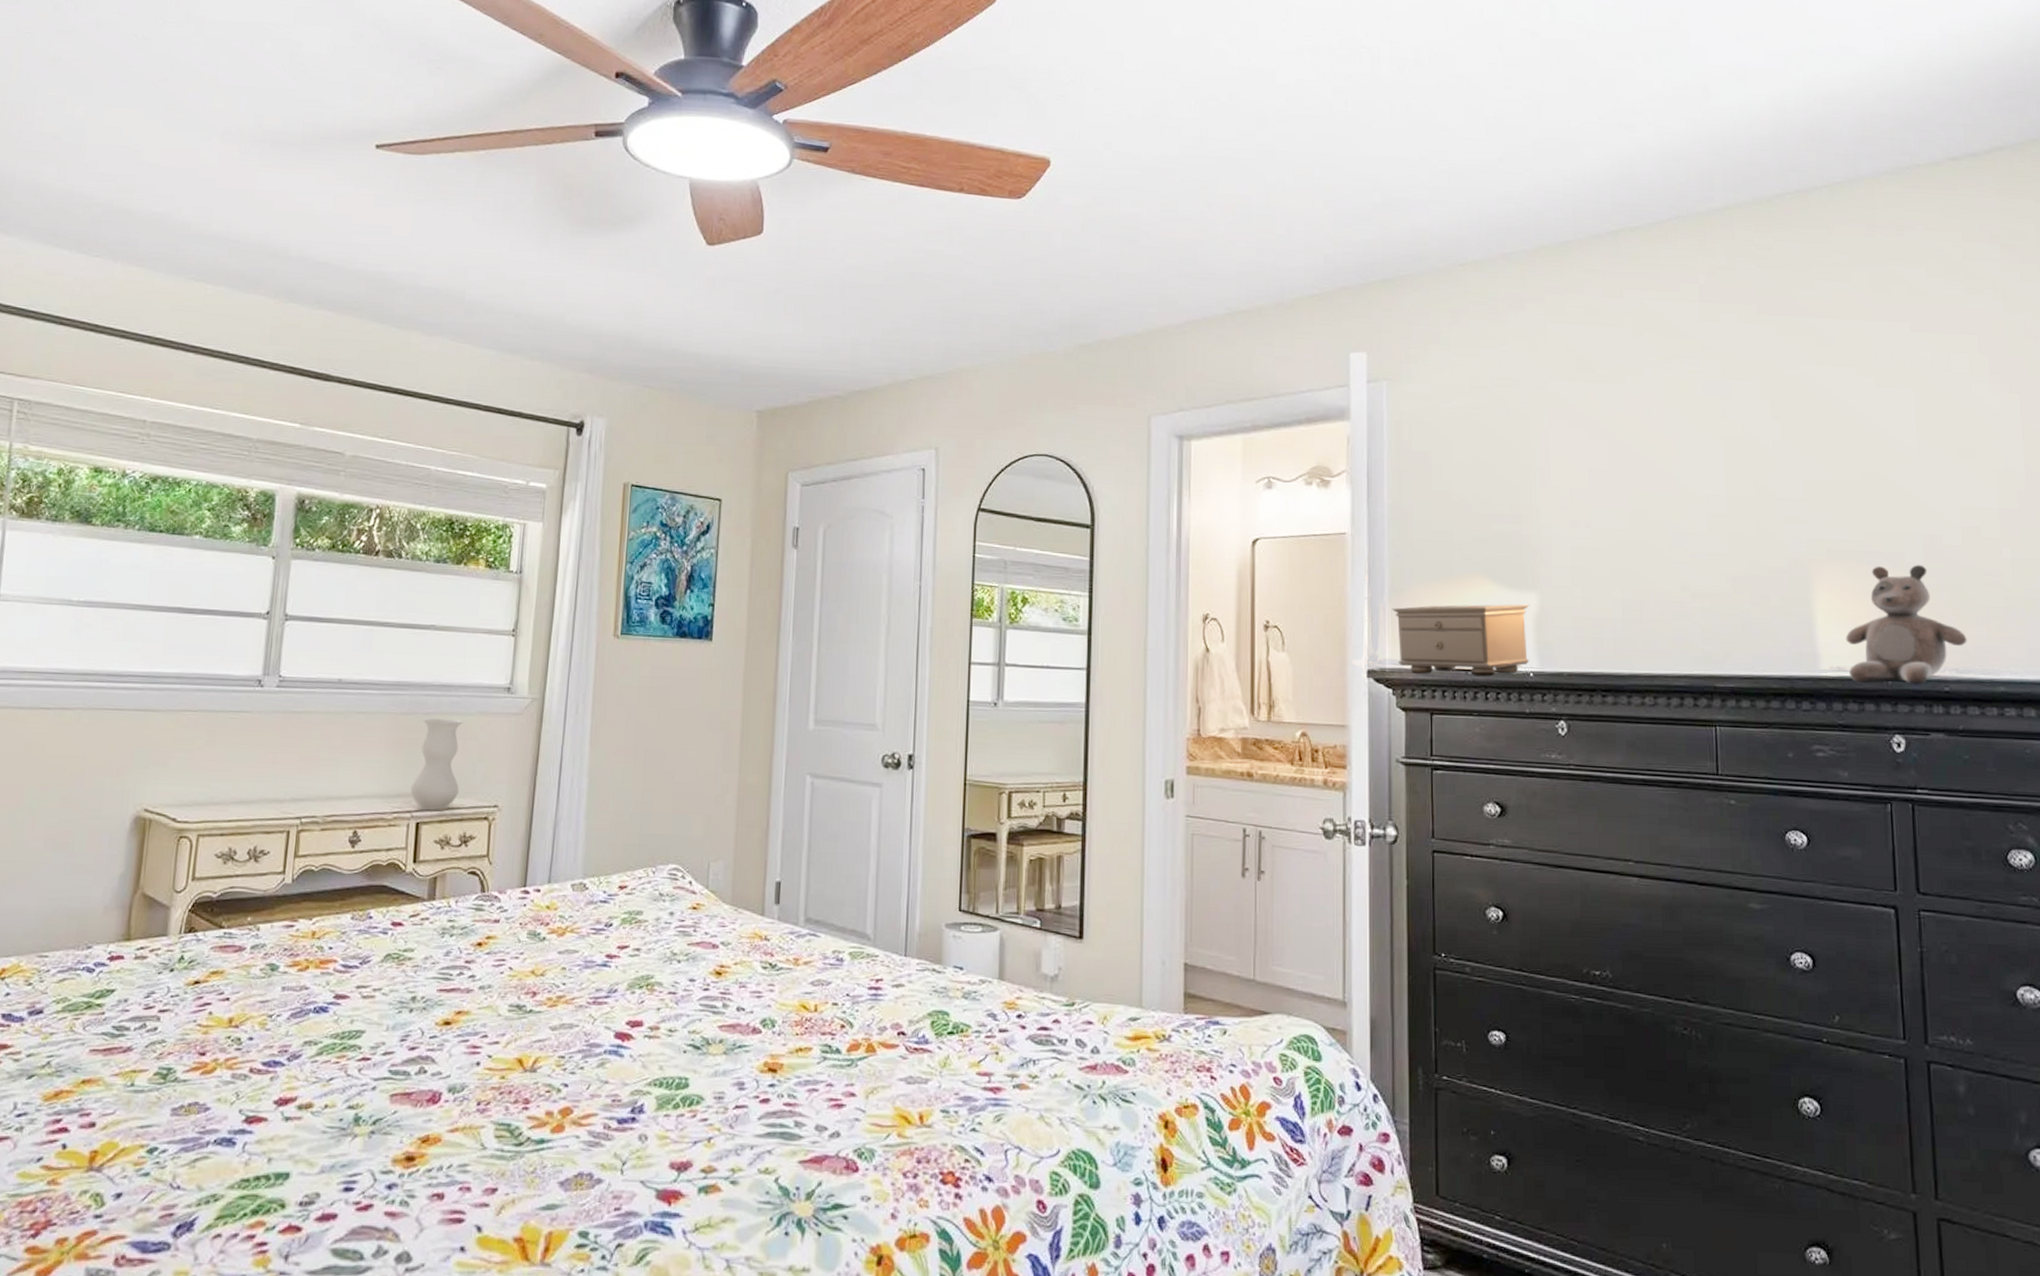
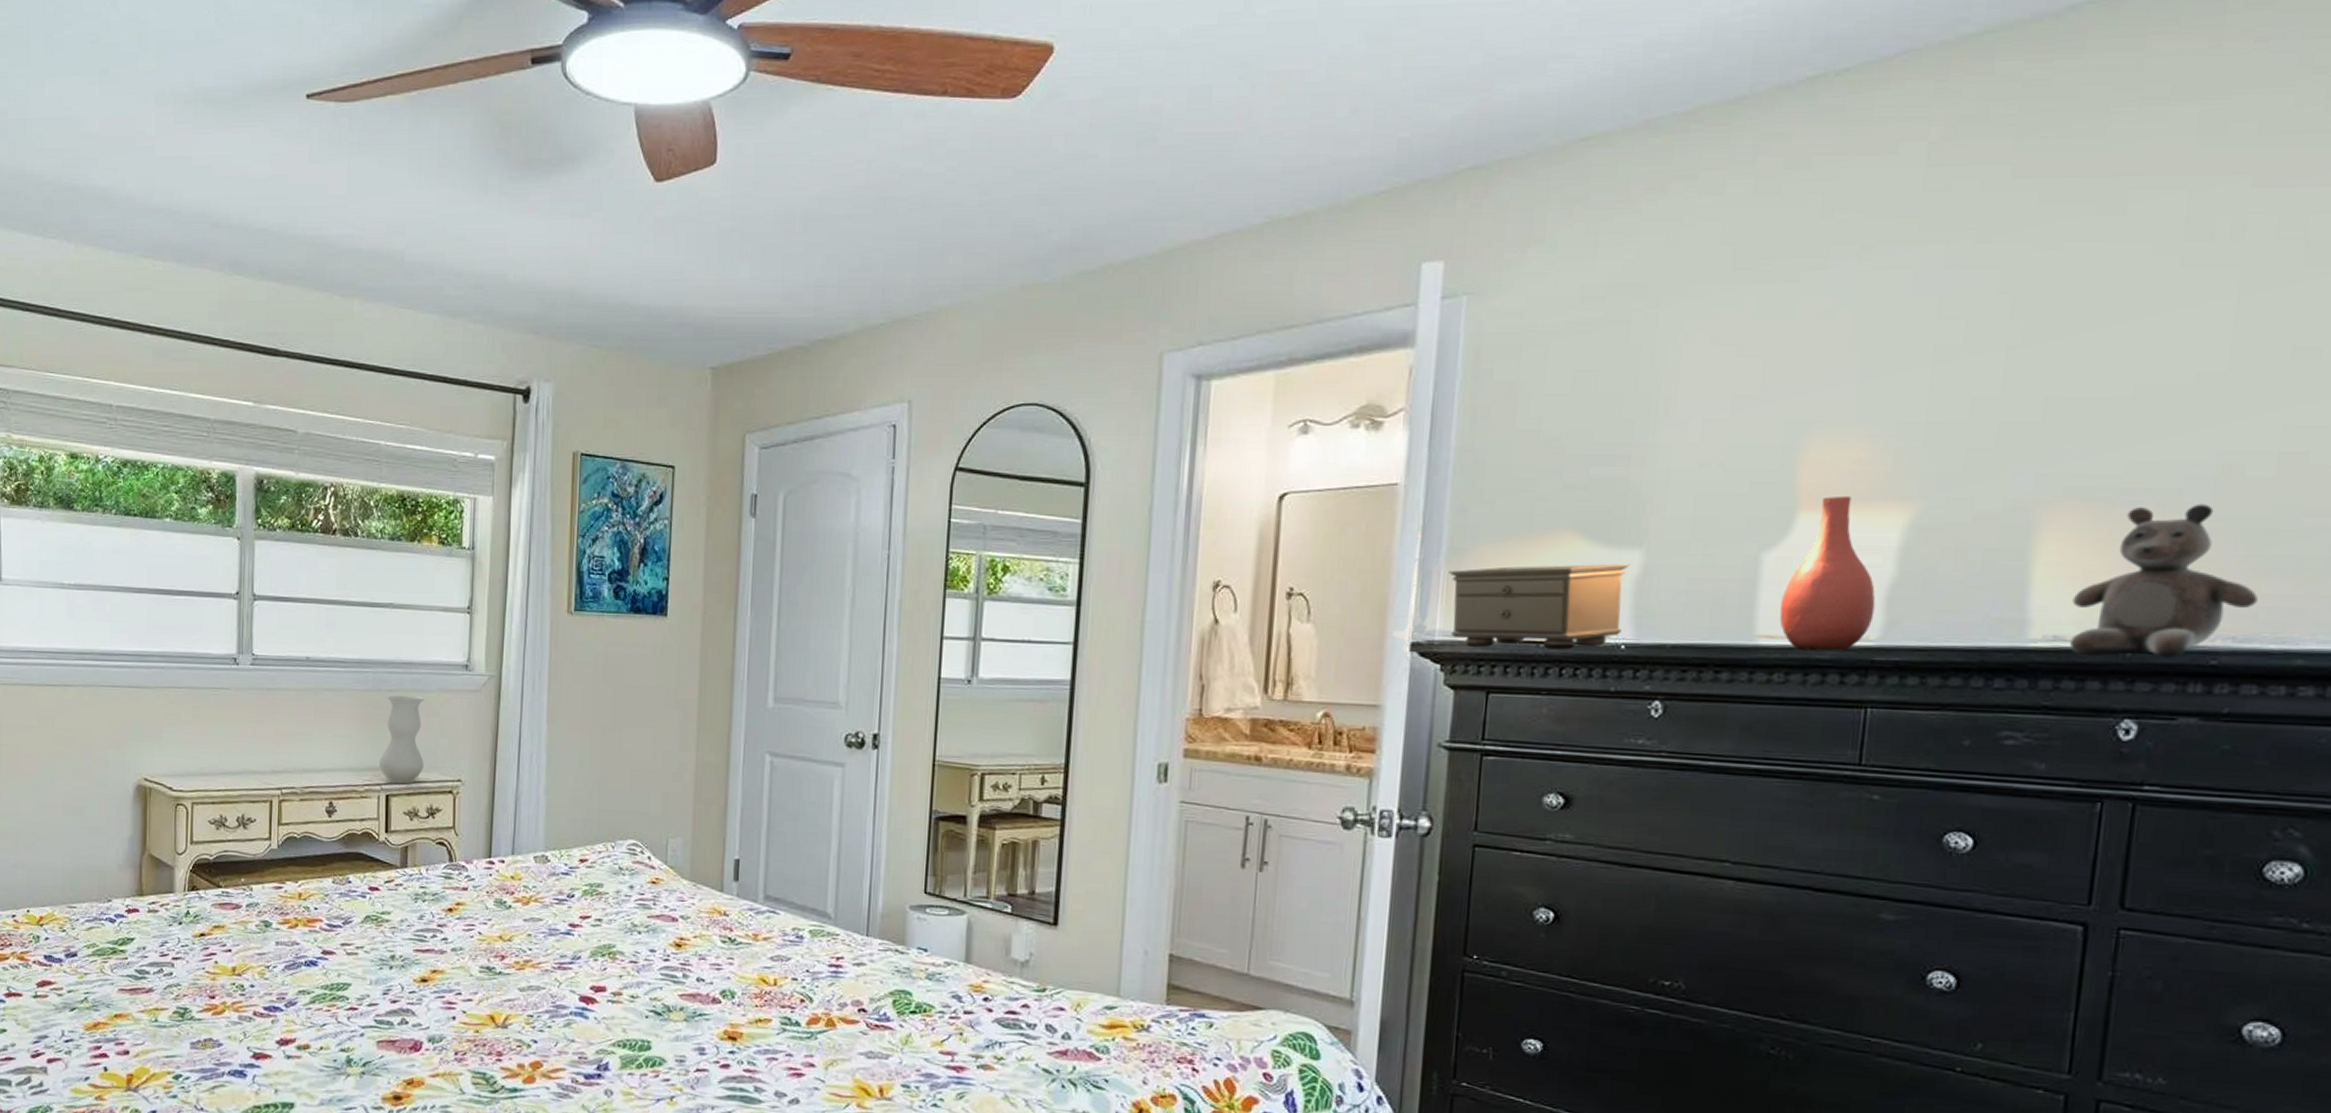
vase: none [1643,552,1711,680] -> present [1779,495,1876,652]

